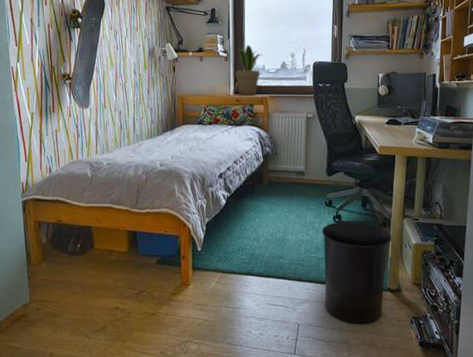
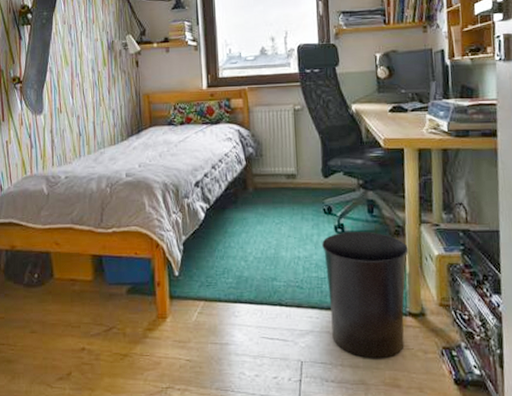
potted plant: present [236,45,263,95] -> none [208,30,238,89]

